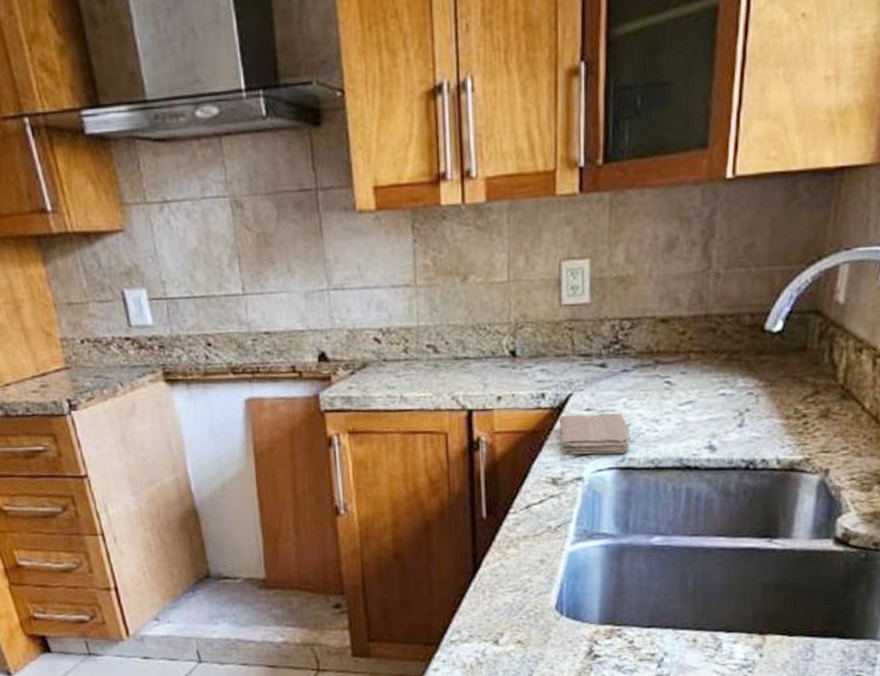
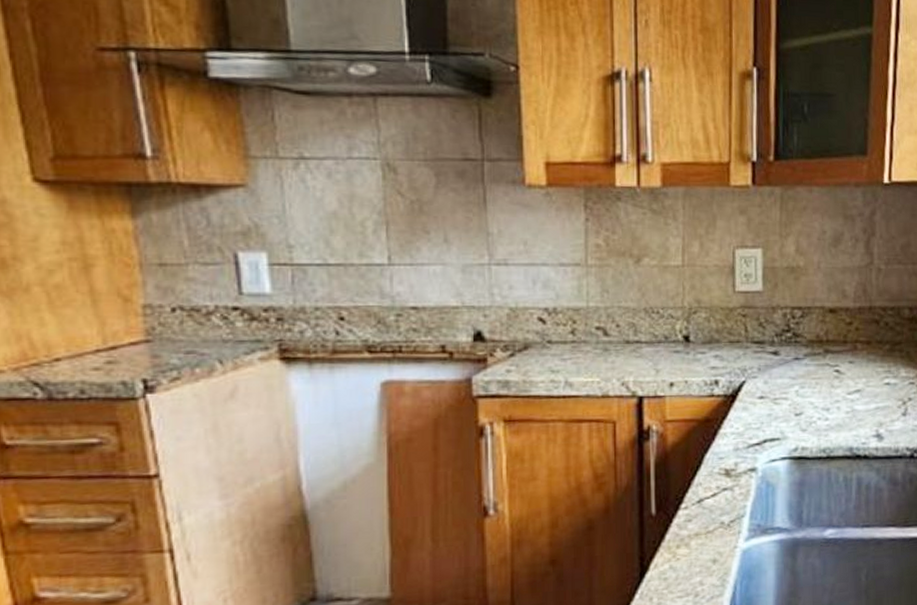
washcloth: present [558,412,630,456] -> none [732,400,803,445]

